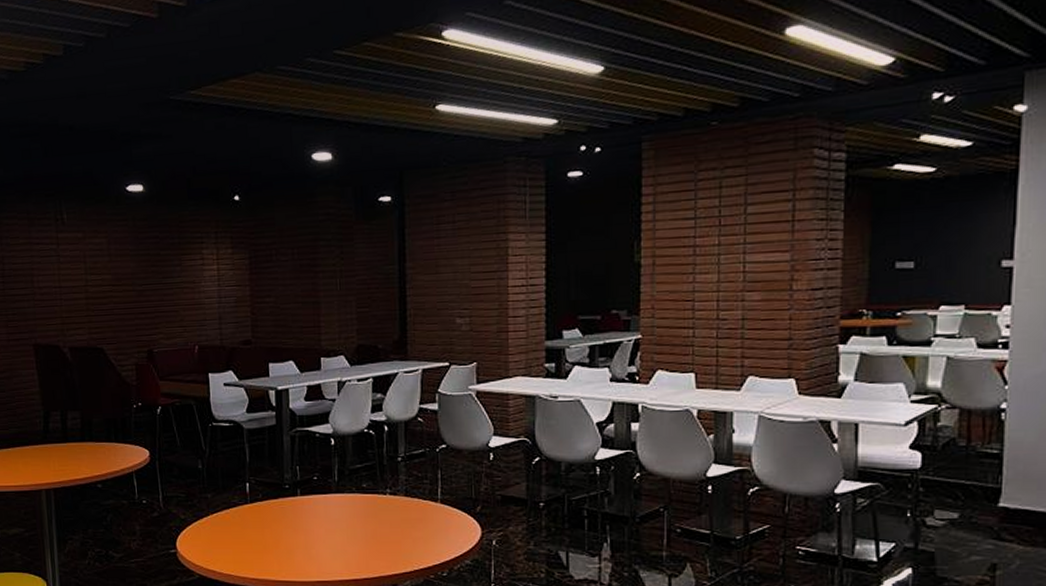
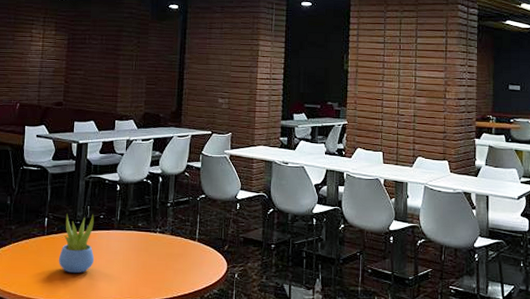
succulent plant: none [267,475,312,547] -> present [58,214,95,274]

